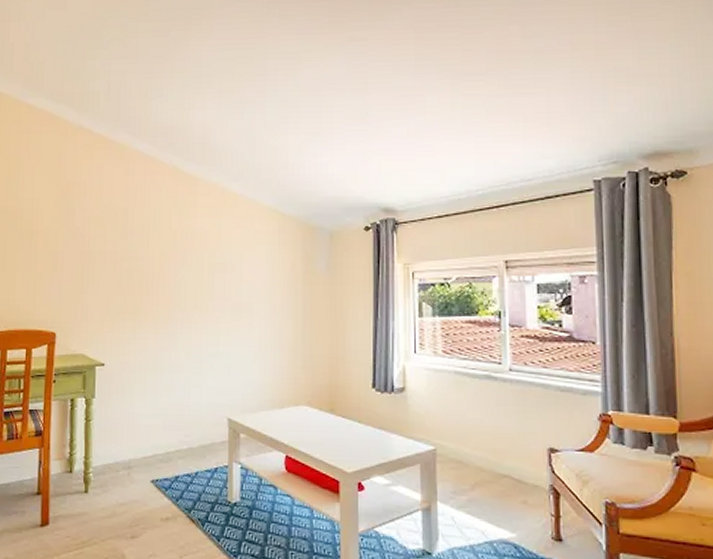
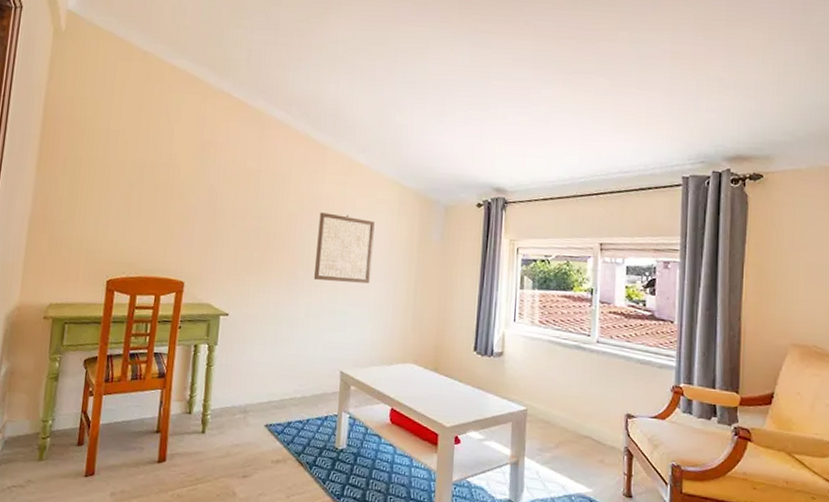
wall art: none [193,248,254,322] -> present [314,212,375,284]

